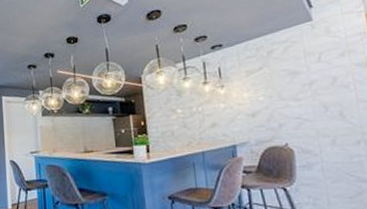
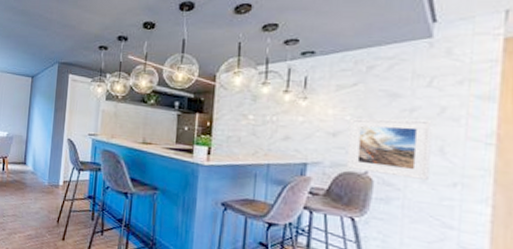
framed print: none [263,89,337,144] -> present [346,117,433,180]

